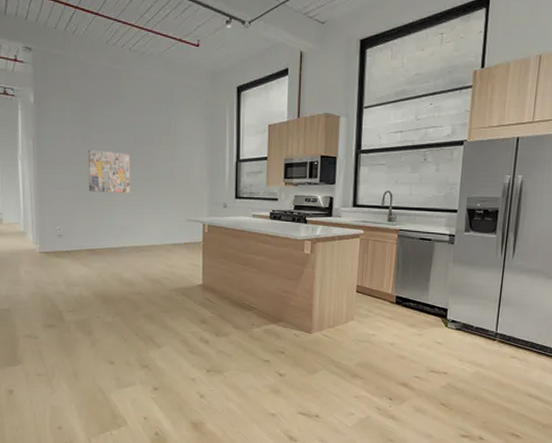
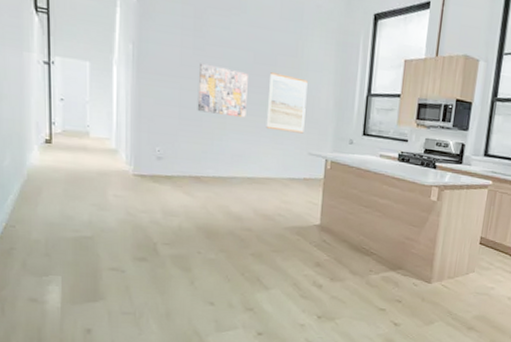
wall art: none [148,151,182,202] -> present [266,72,308,134]

